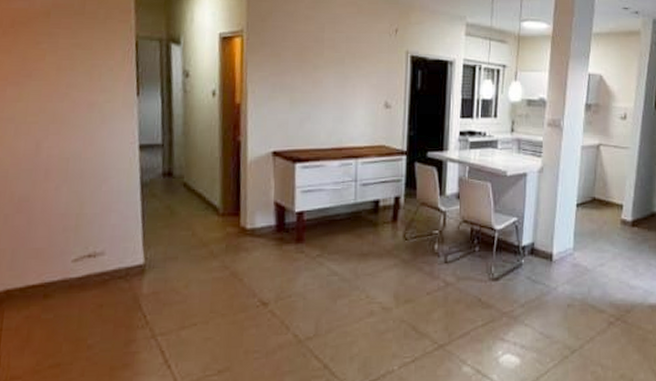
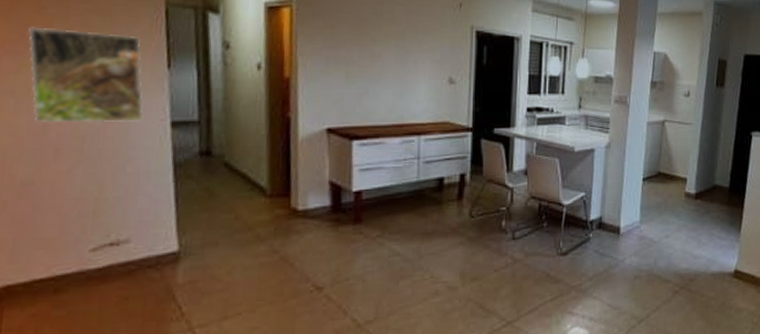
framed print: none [26,60,117,146] -> present [28,26,143,123]

